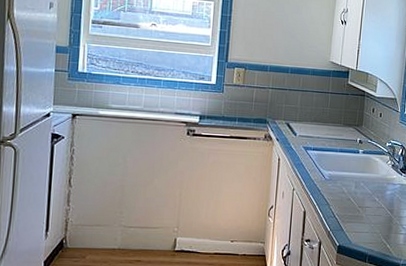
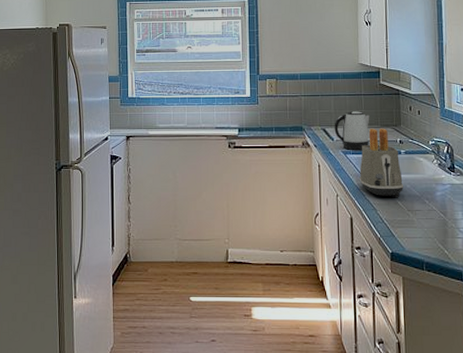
kettle: none [298,108,334,147] -> present [334,111,370,150]
toaster: none [316,126,358,195] -> present [359,128,403,198]

